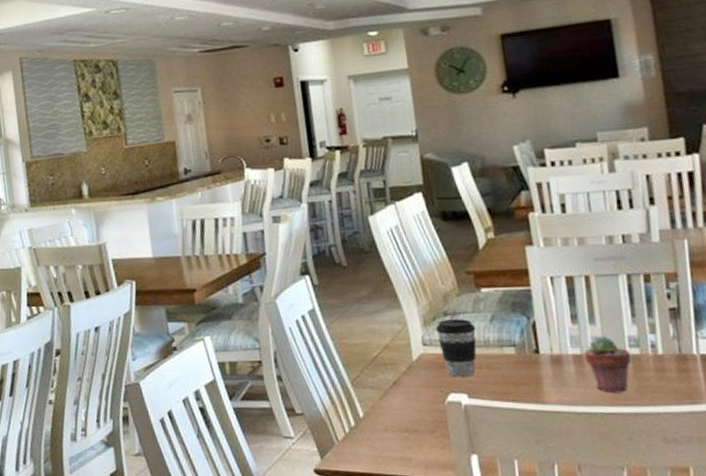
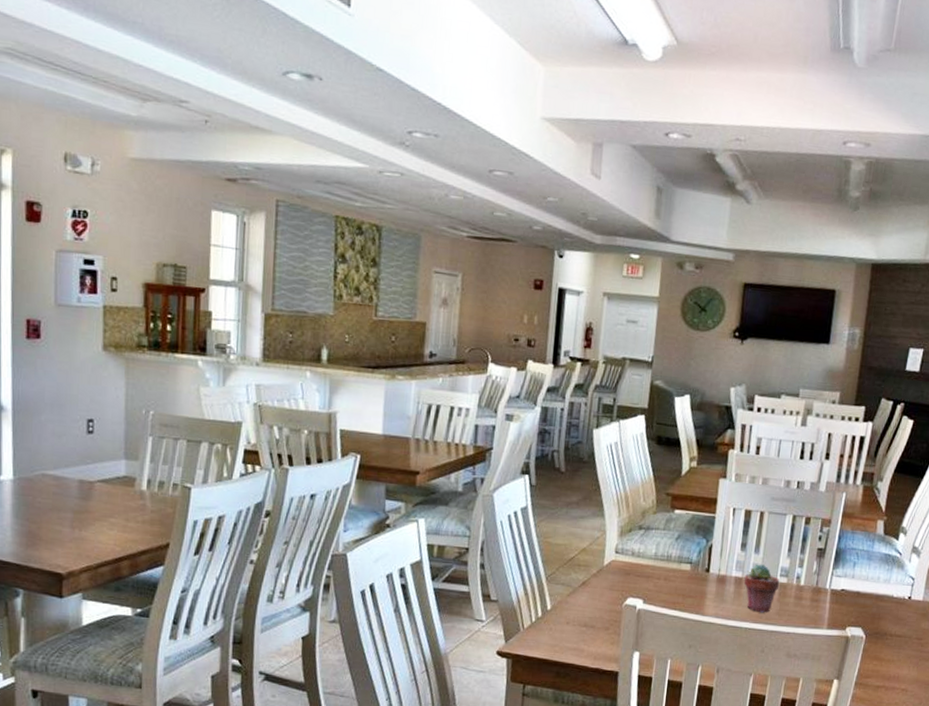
coffee cup: present [435,318,477,377] -> none [629,532,663,585]

